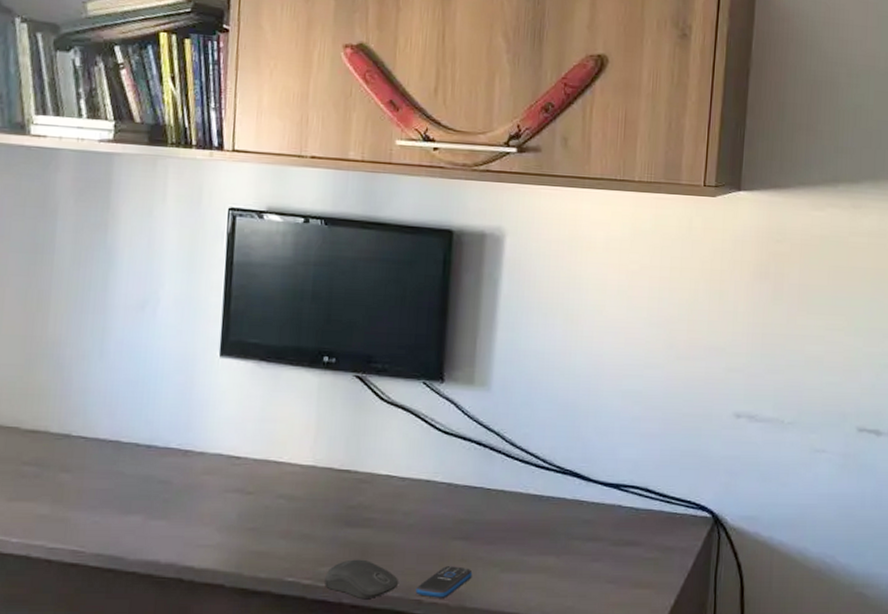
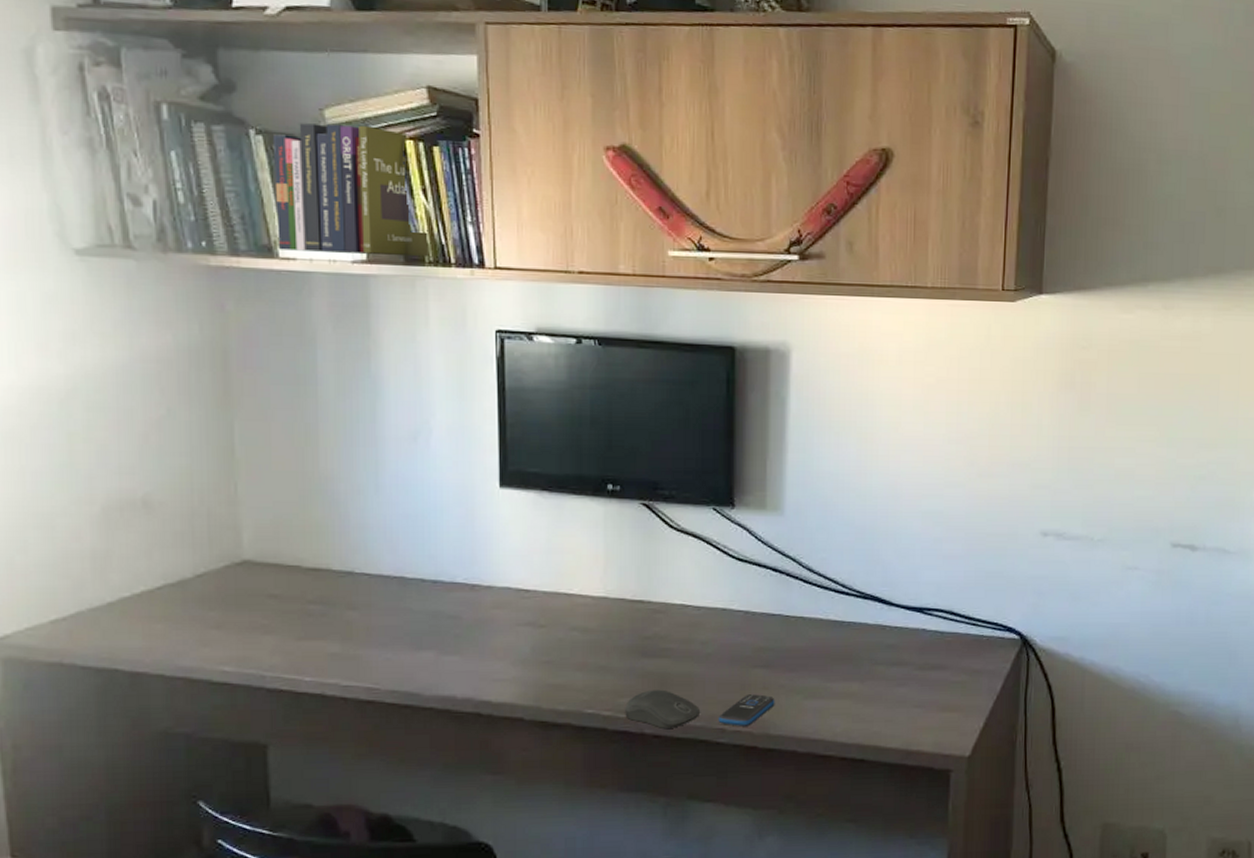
books: none [30,14,173,139] -> present [272,123,428,258]

